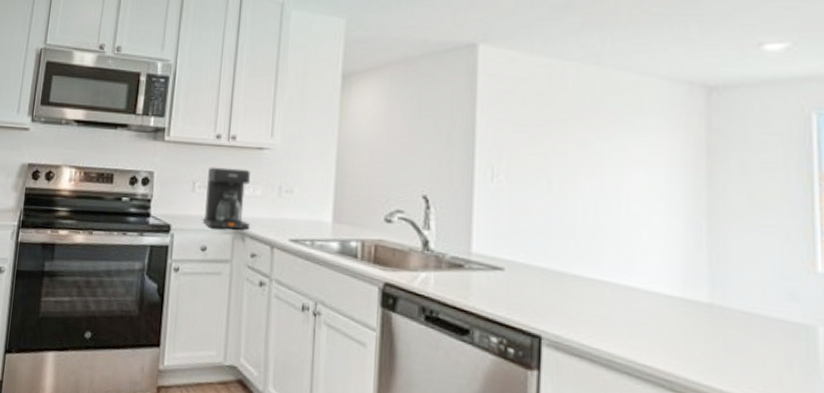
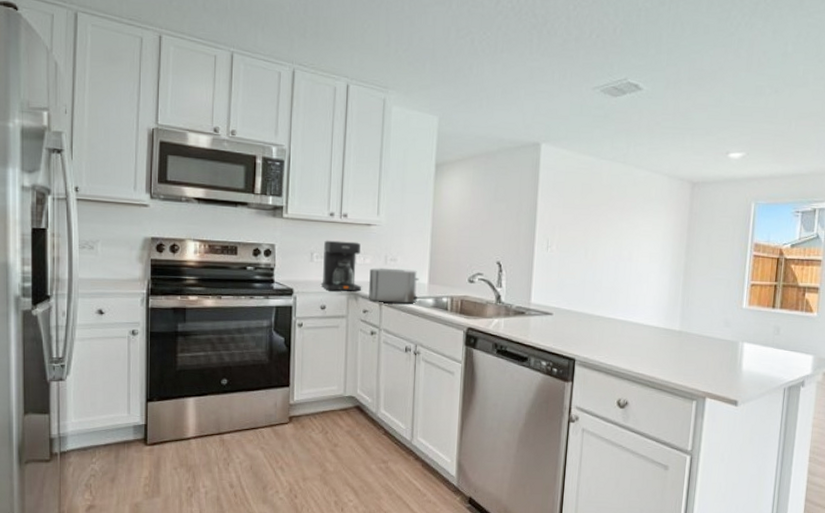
toaster: none [258,200,321,249] -> present [368,267,419,305]

